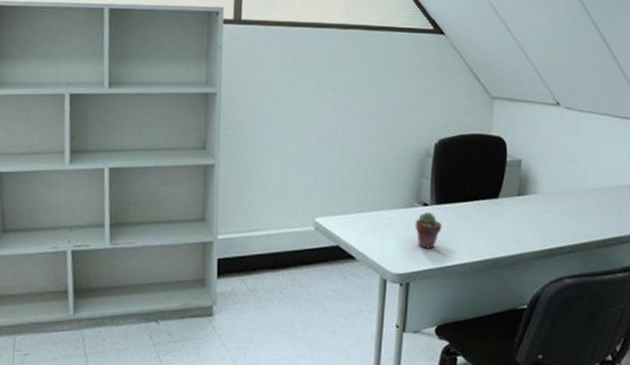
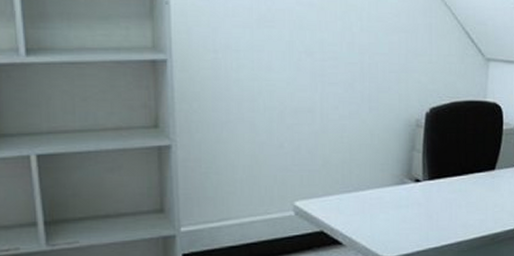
potted succulent: present [415,211,442,249] -> none [407,188,436,229]

